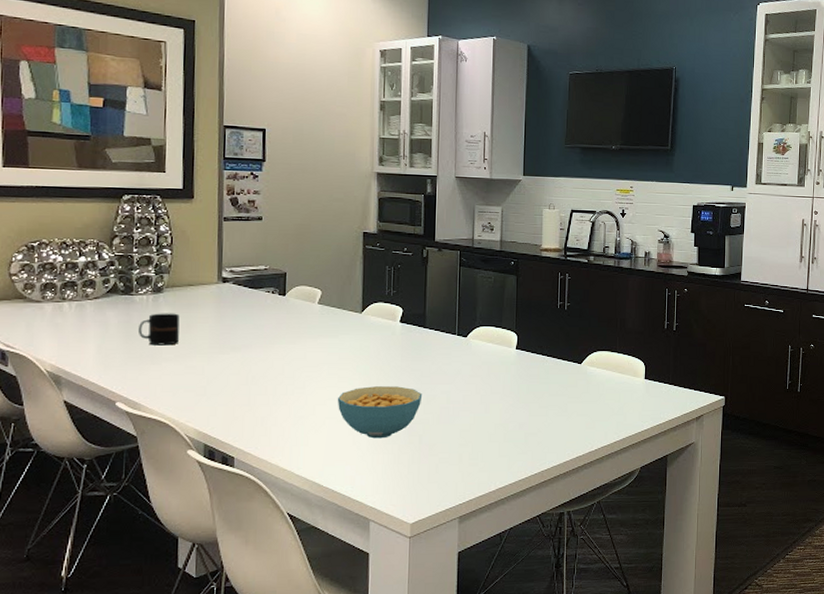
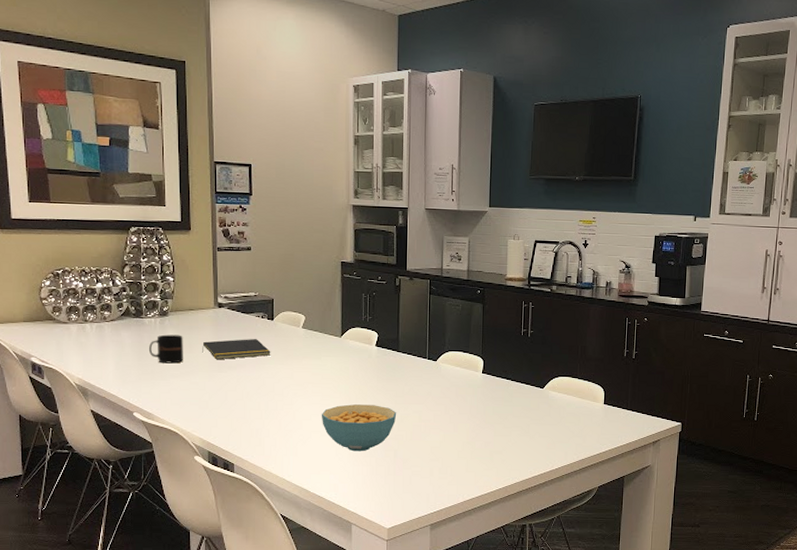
notepad: none [201,315,282,341] -> present [202,338,271,360]

